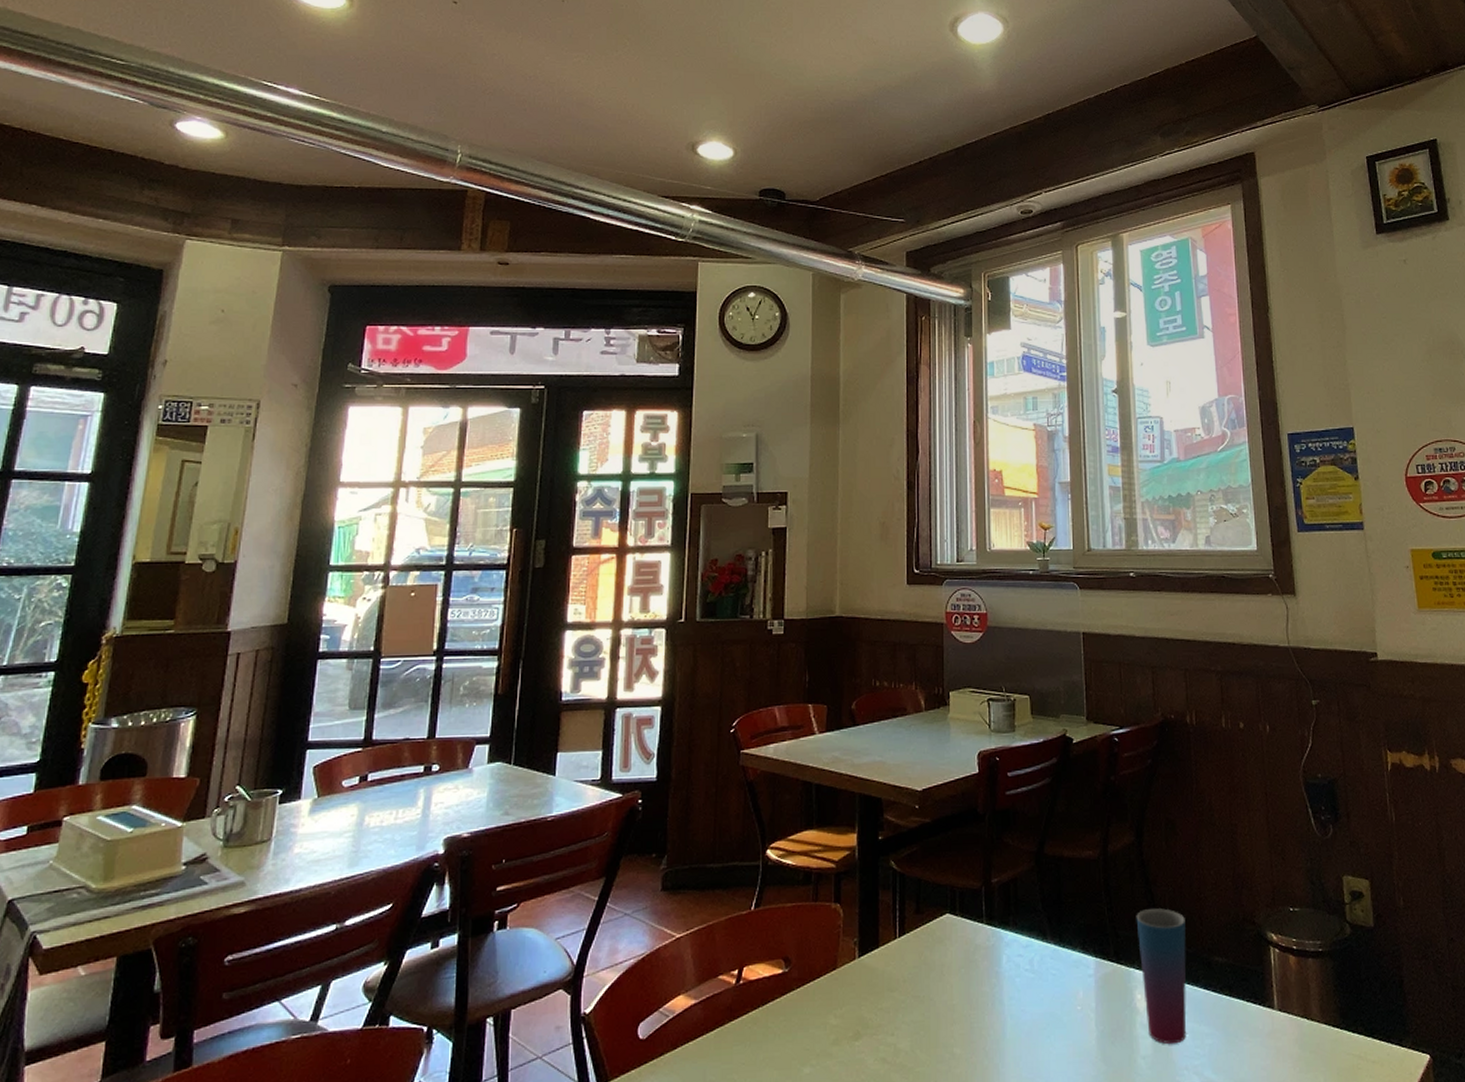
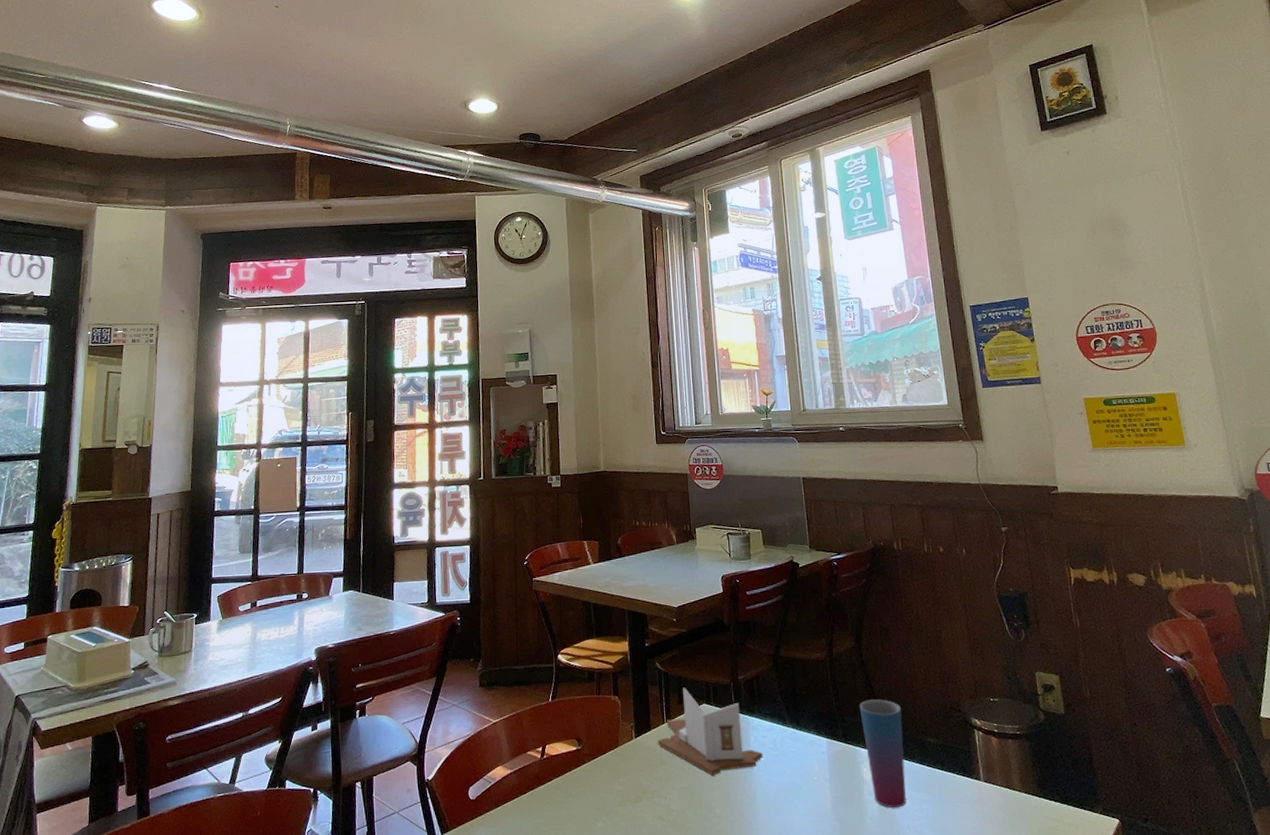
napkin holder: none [886,892,1016,1006] -> present [657,687,763,776]

